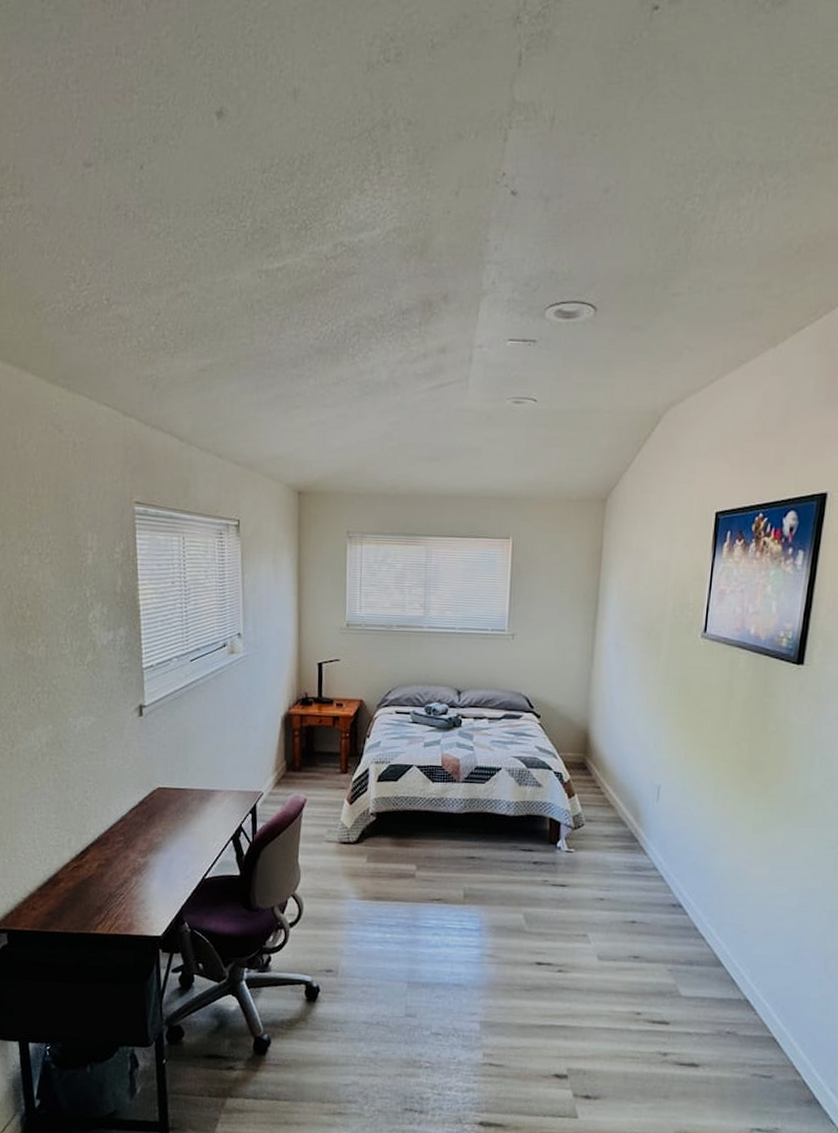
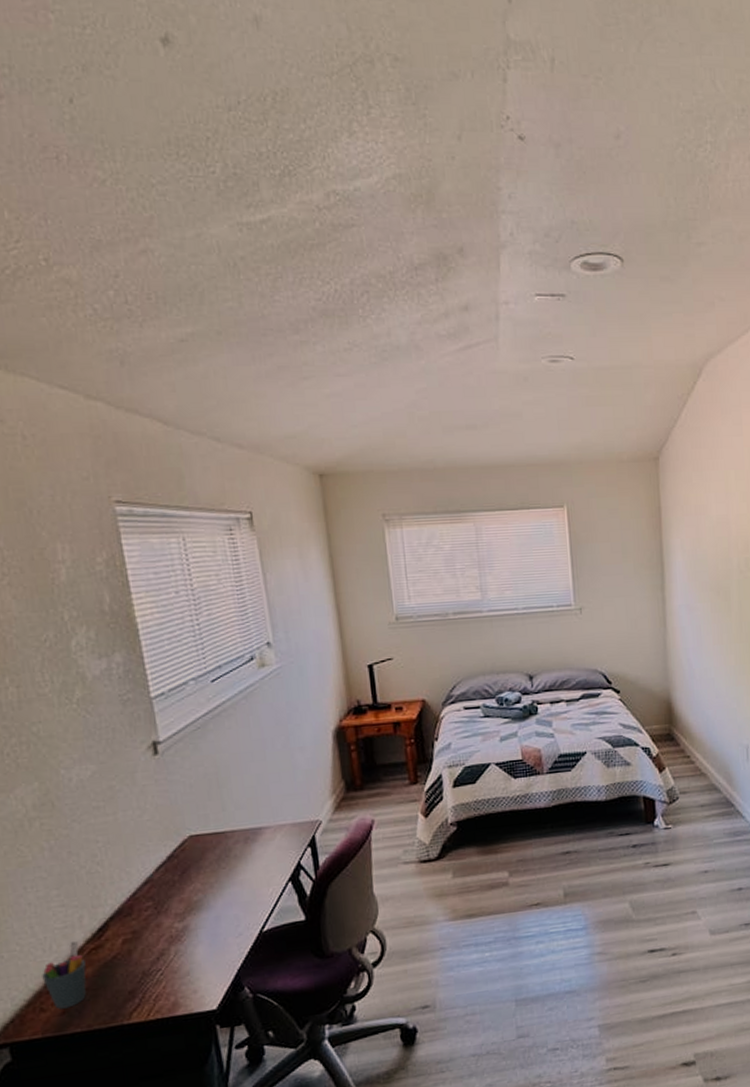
pen holder: none [37,857,69,911] -> present [42,940,87,1009]

